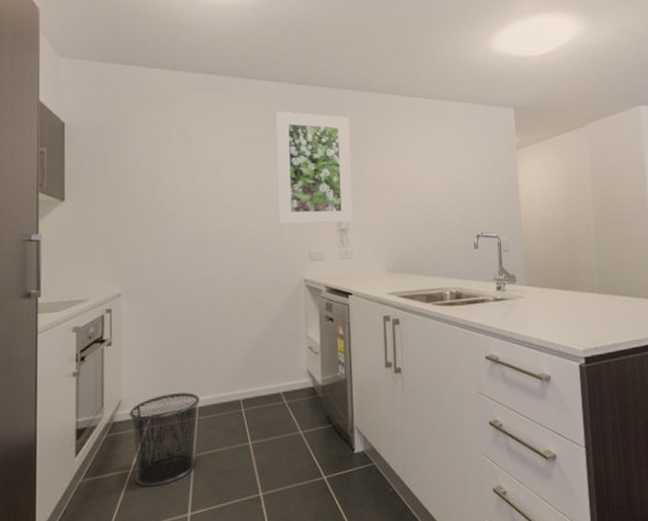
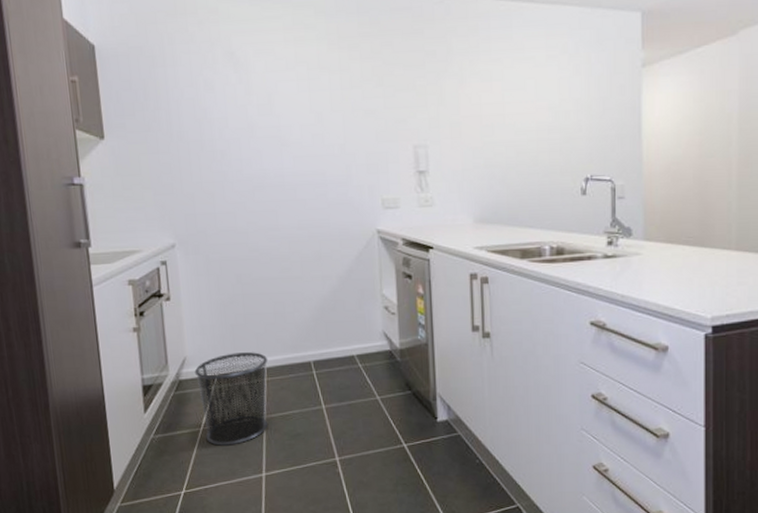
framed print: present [276,111,353,225] -> none [338,24,433,166]

